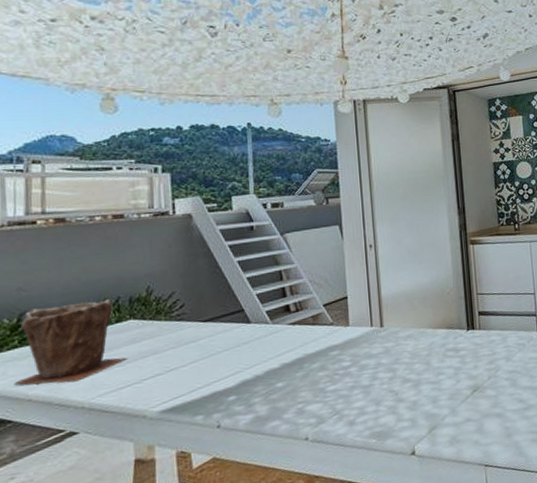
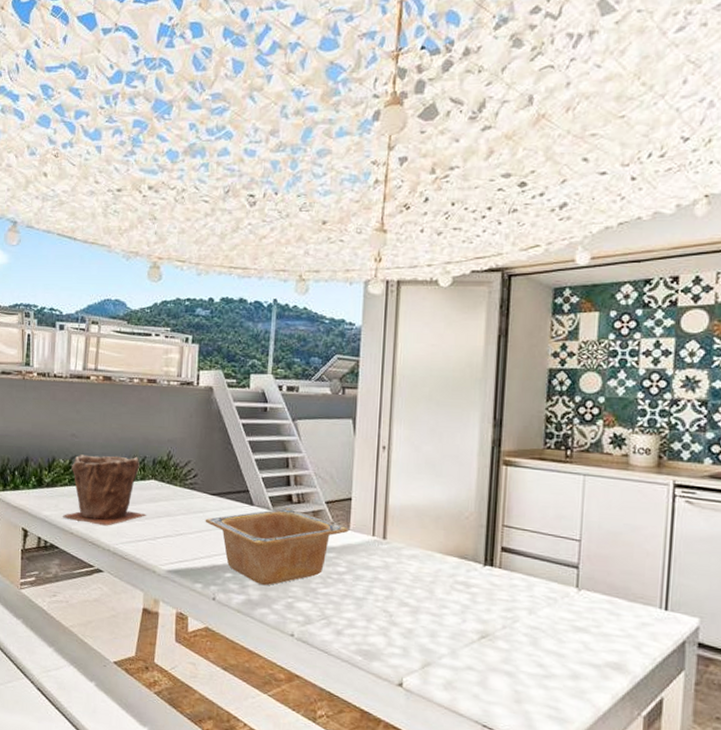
serving bowl: none [198,318,348,399] -> present [205,508,349,586]

